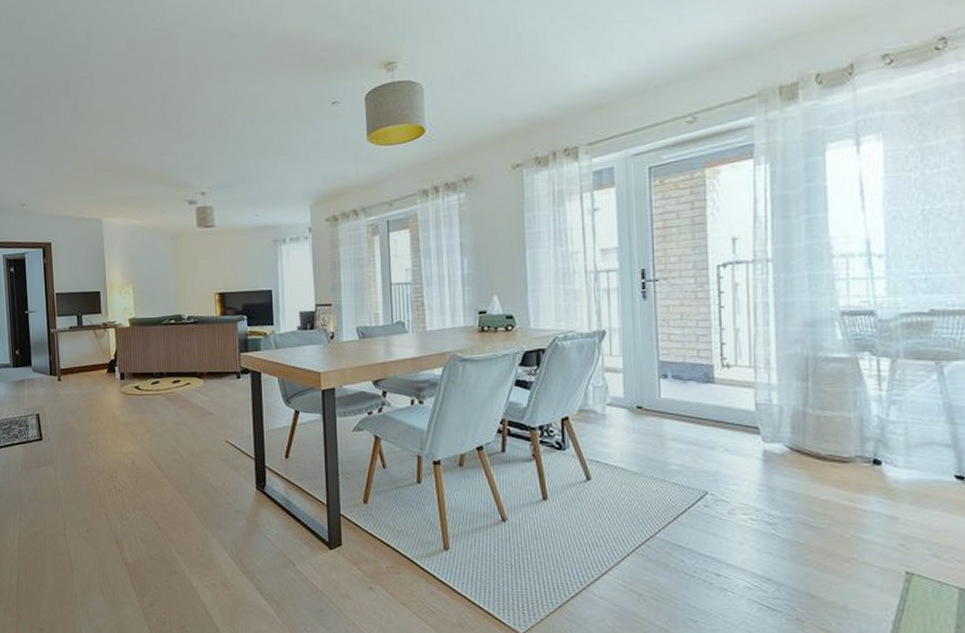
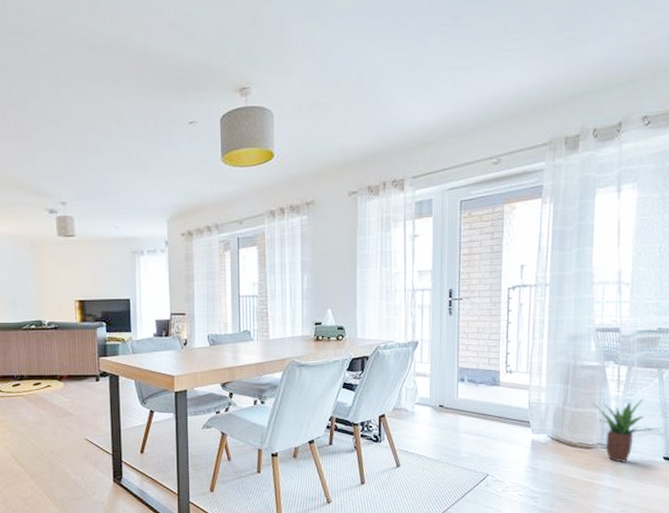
potted plant: none [844,398,949,482] -> present [592,398,662,463]

